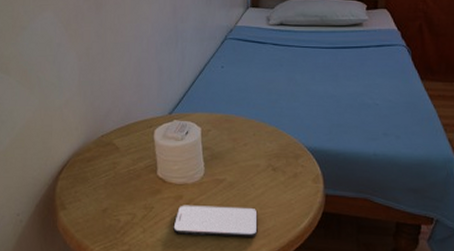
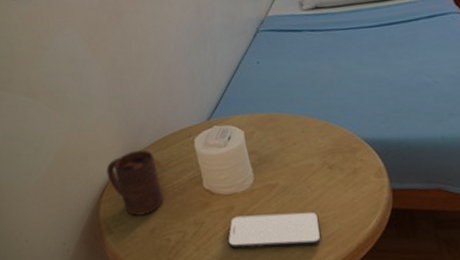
cup: none [68,134,118,195] -> present [106,150,163,216]

